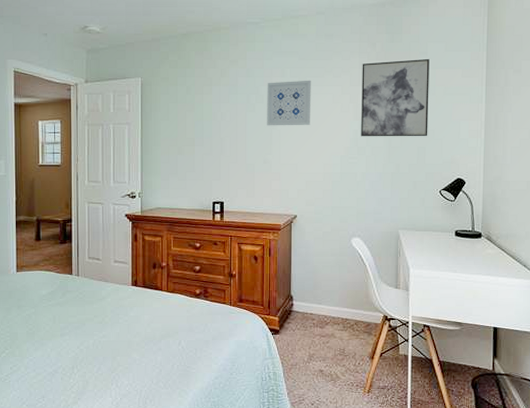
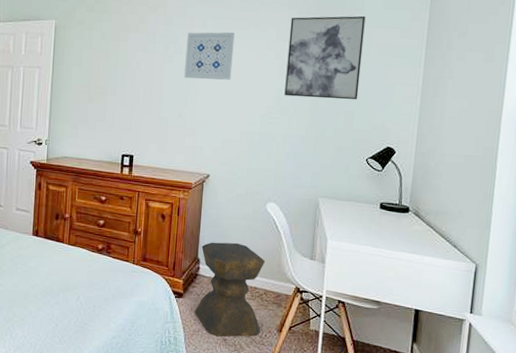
stool: none [291,278,354,369] -> present [194,242,266,337]

